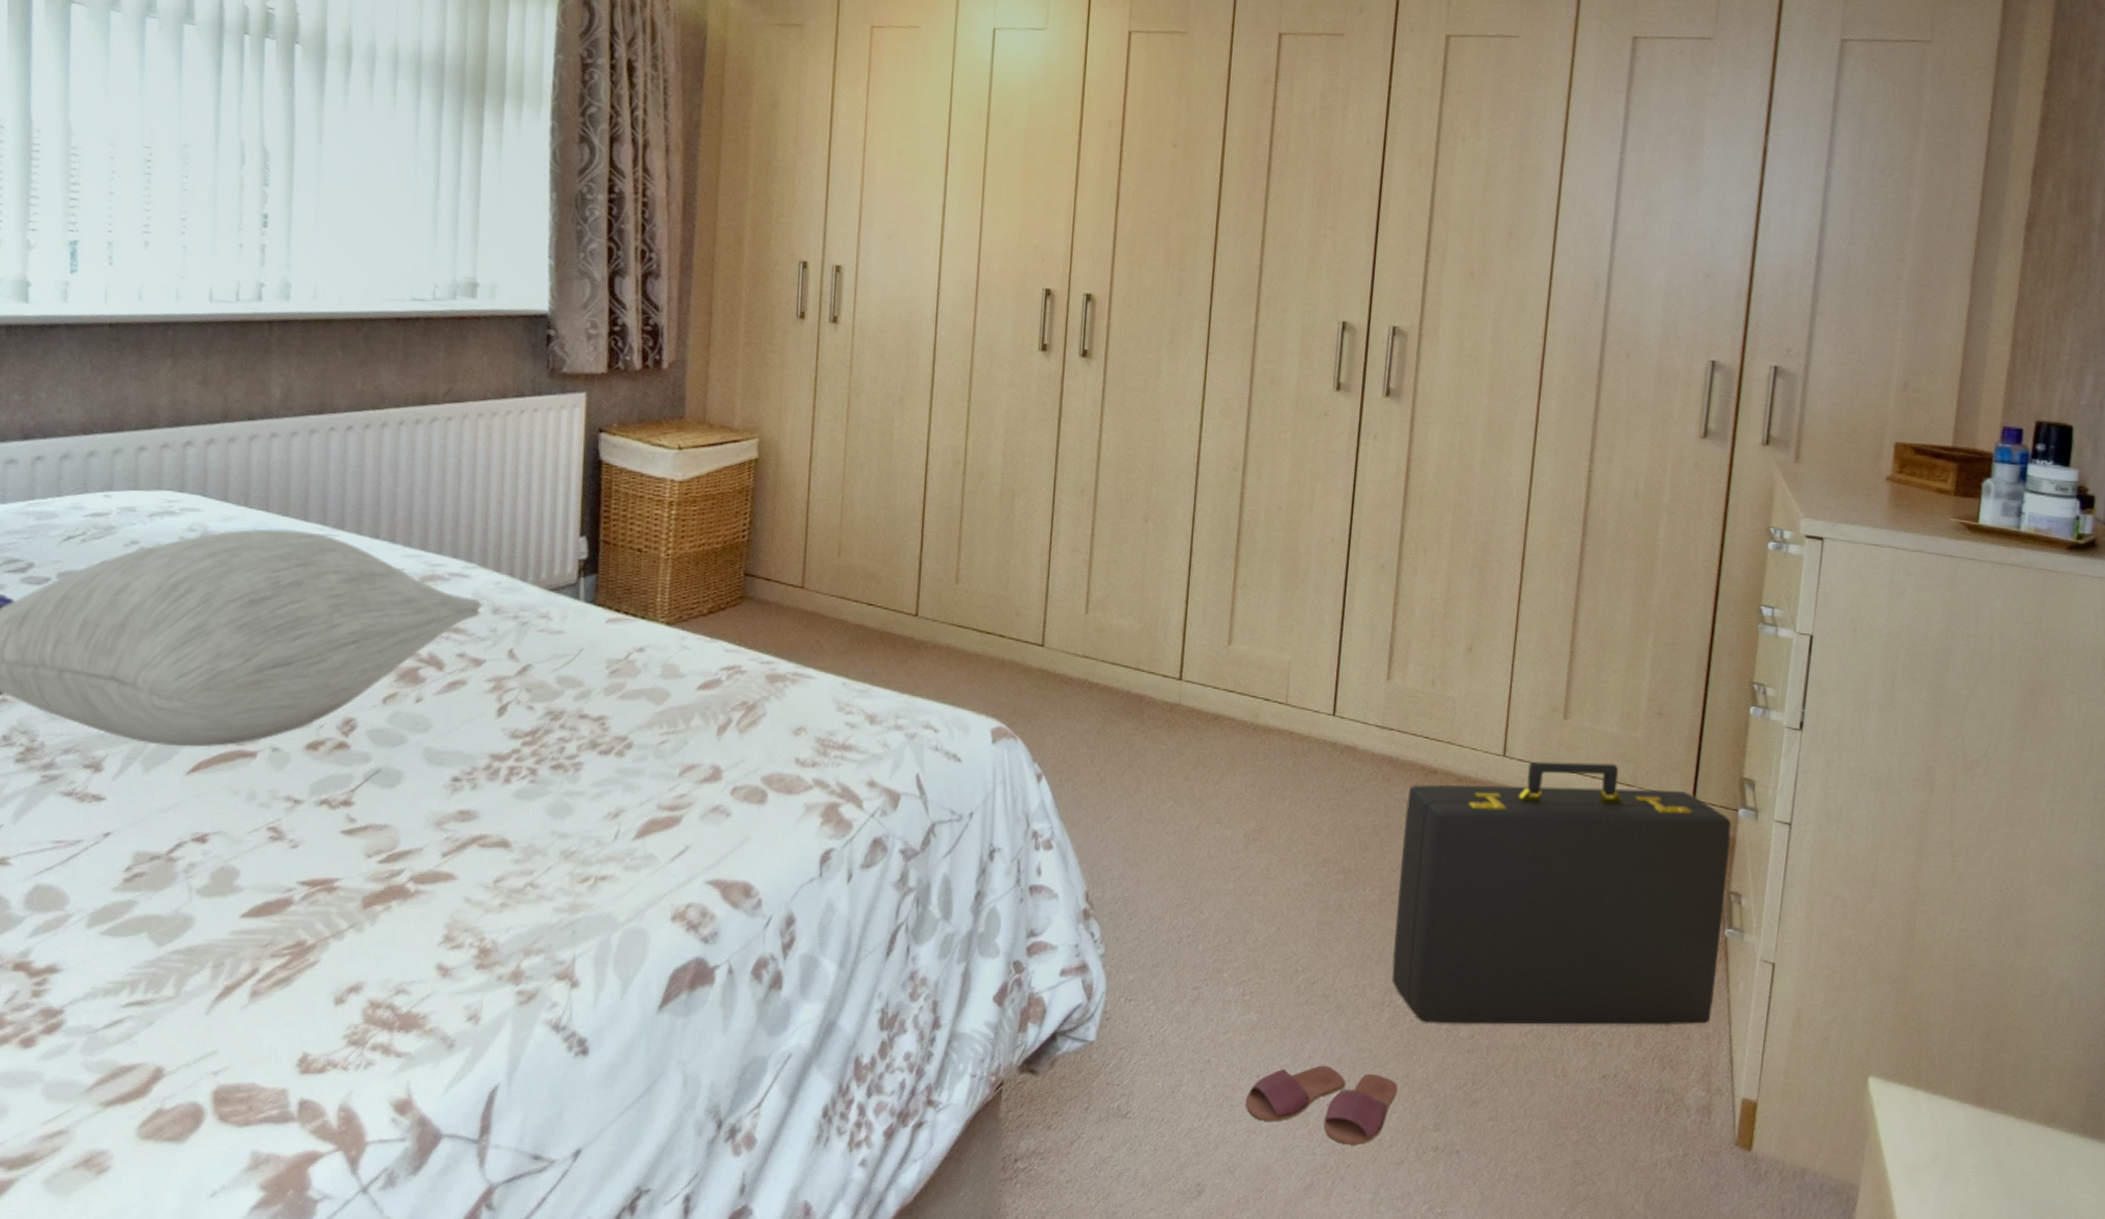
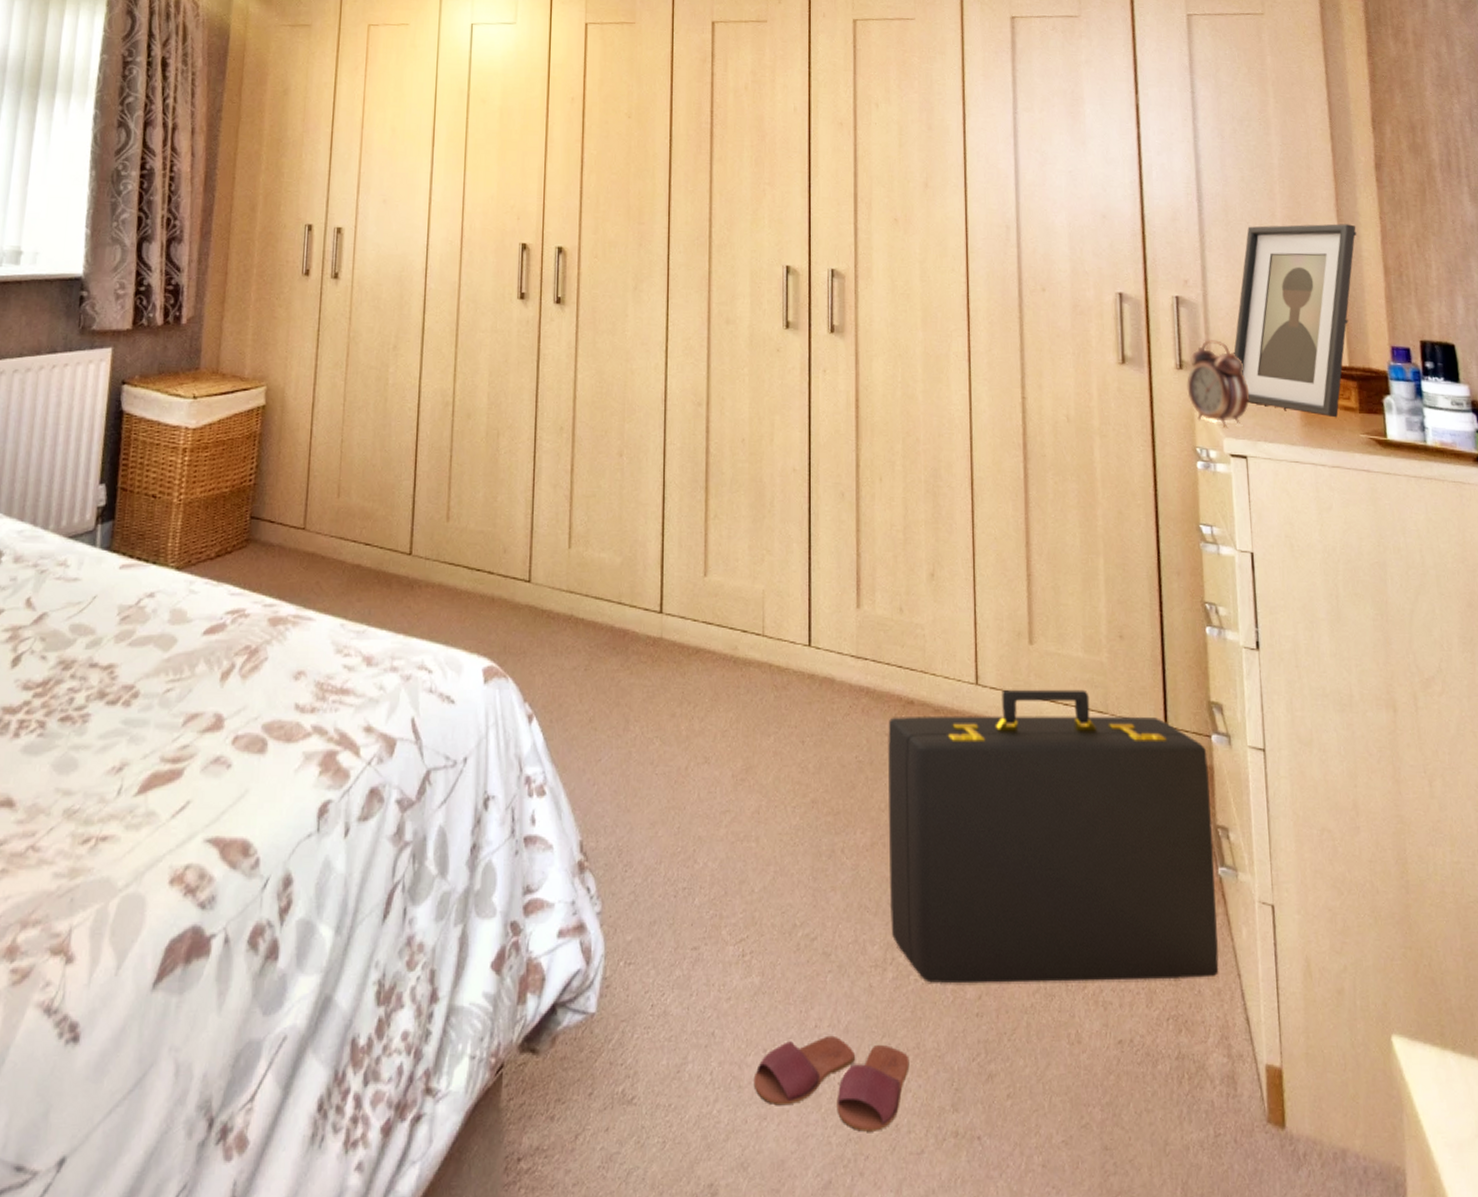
alarm clock: none [1770,414,1838,507] -> present [1187,340,1250,427]
picture frame: none [1828,290,1991,501] -> present [1233,223,1357,418]

